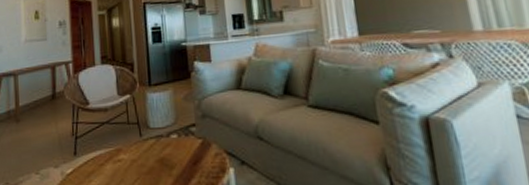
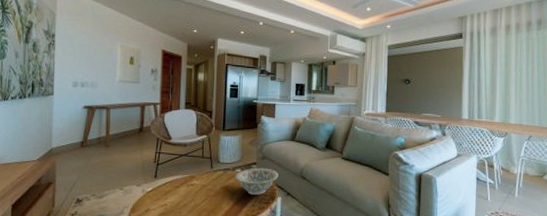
decorative bowl: none [170,129,227,168] -> present [235,167,279,195]

